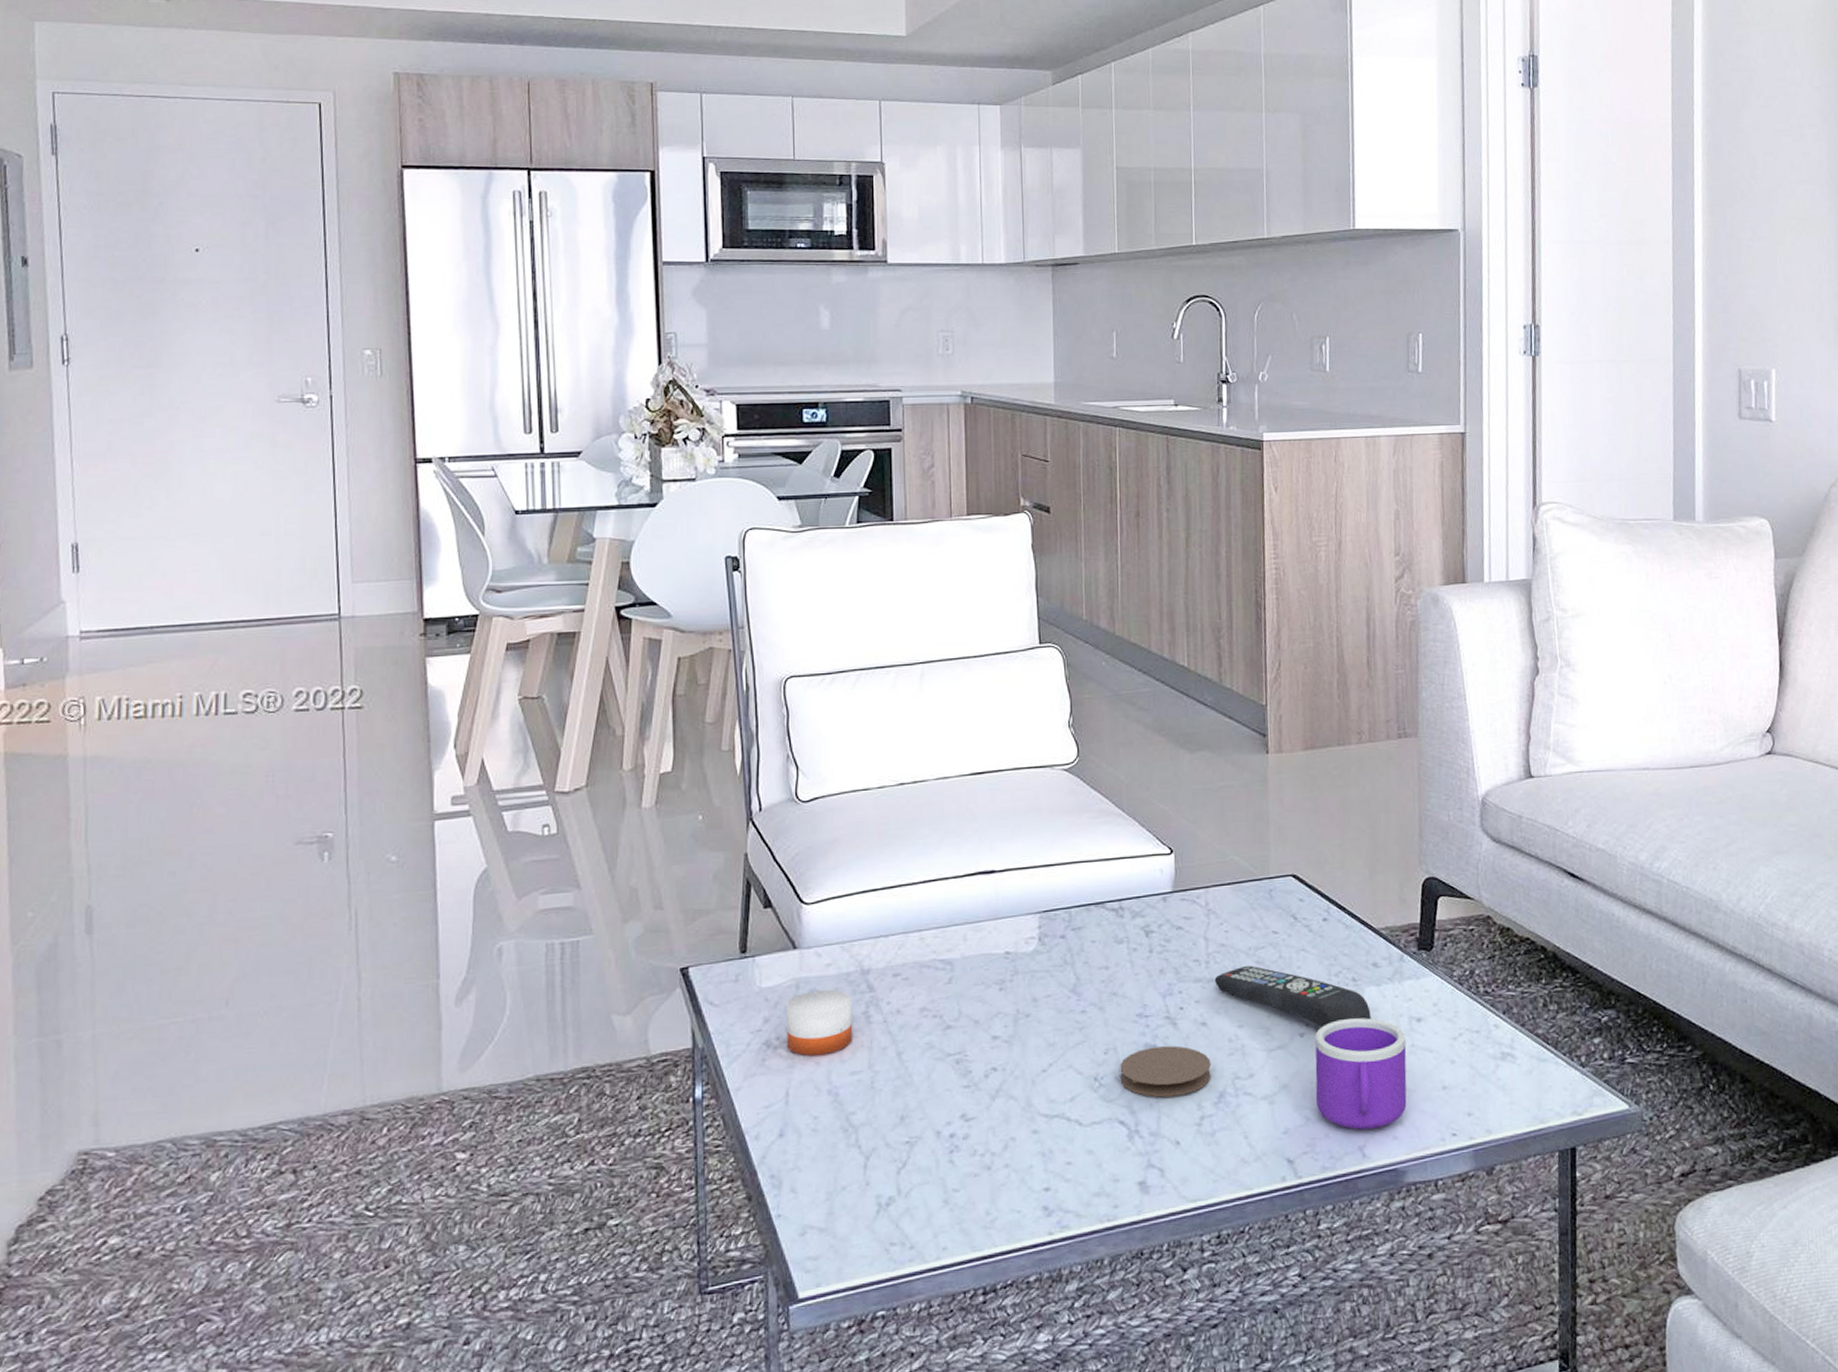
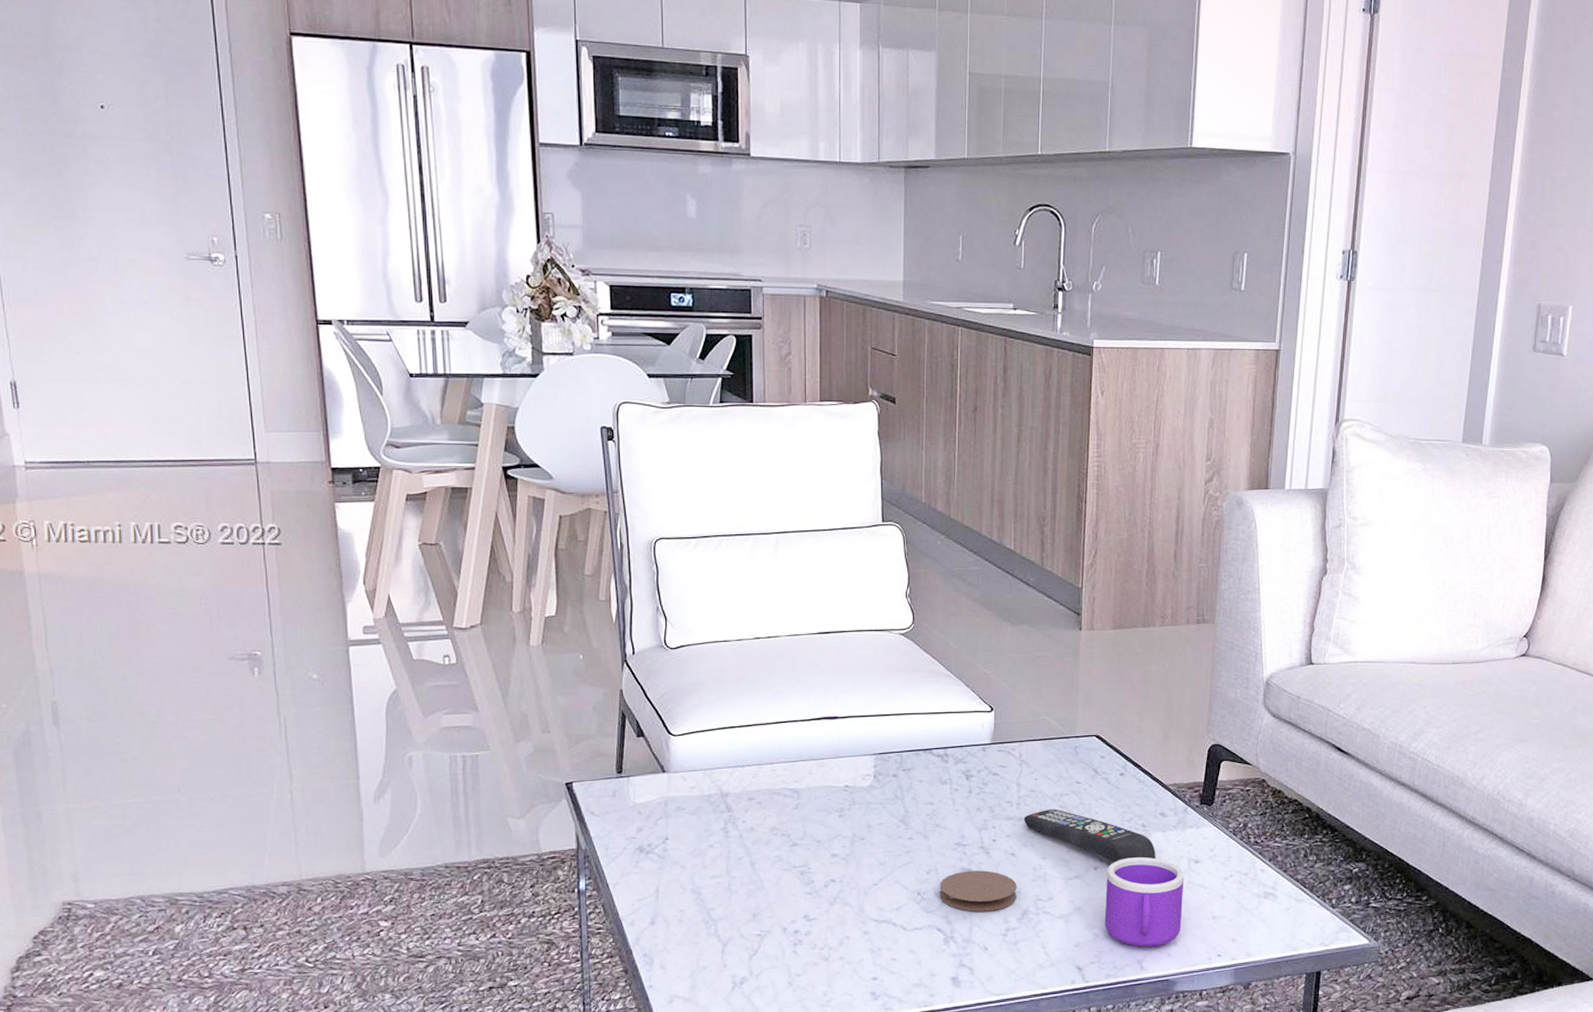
candle: present [786,987,853,1056] -> none [656,805,714,860]

